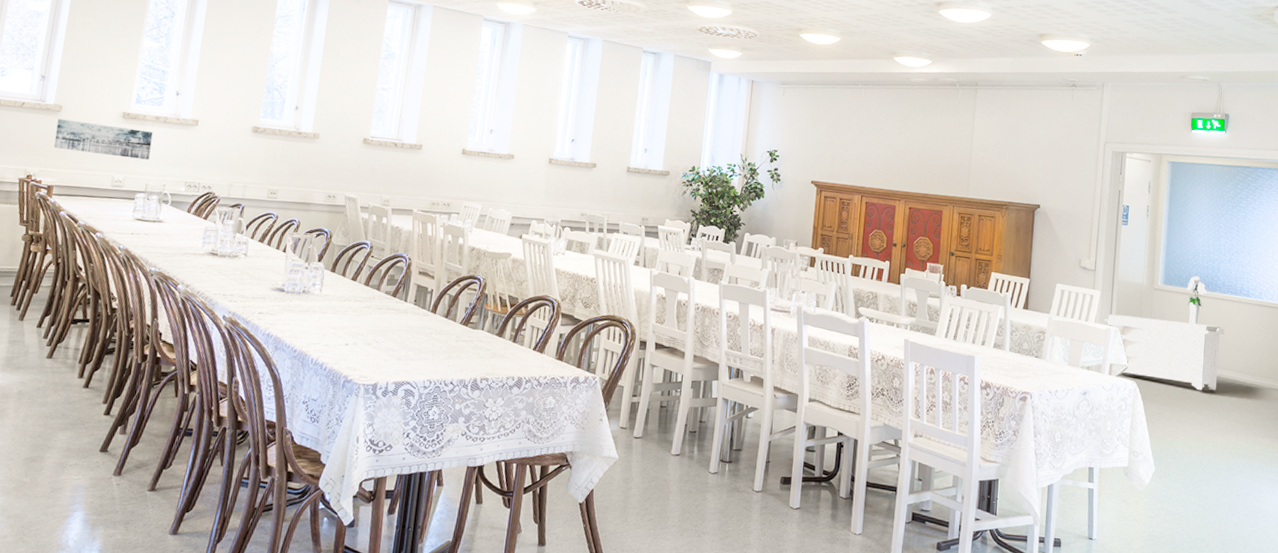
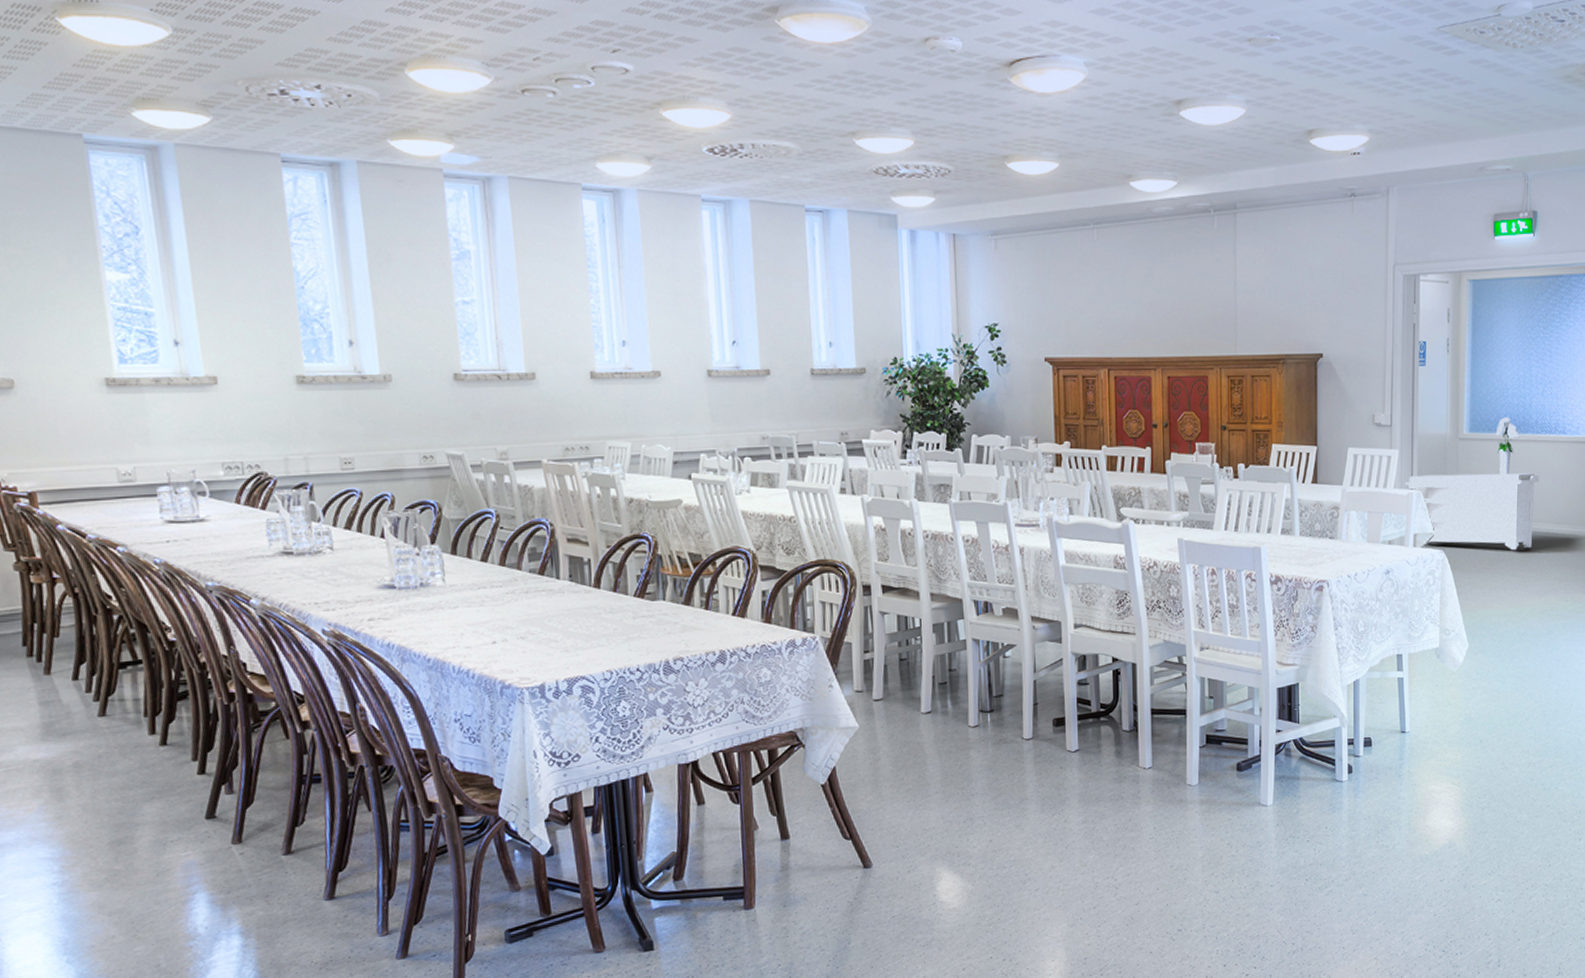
wall art: present [53,118,153,160] -> none [13,398,162,441]

